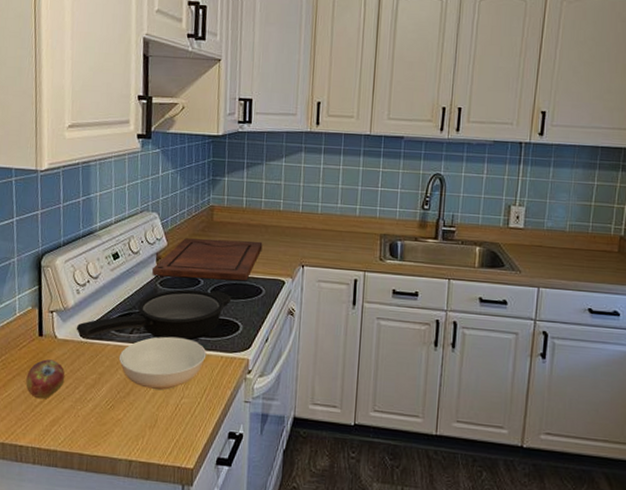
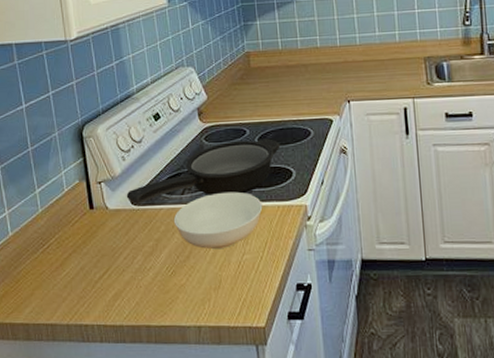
fruit: present [26,359,65,399] -> none [82,232,122,274]
cutting board: present [152,238,263,281] -> none [196,82,305,132]

